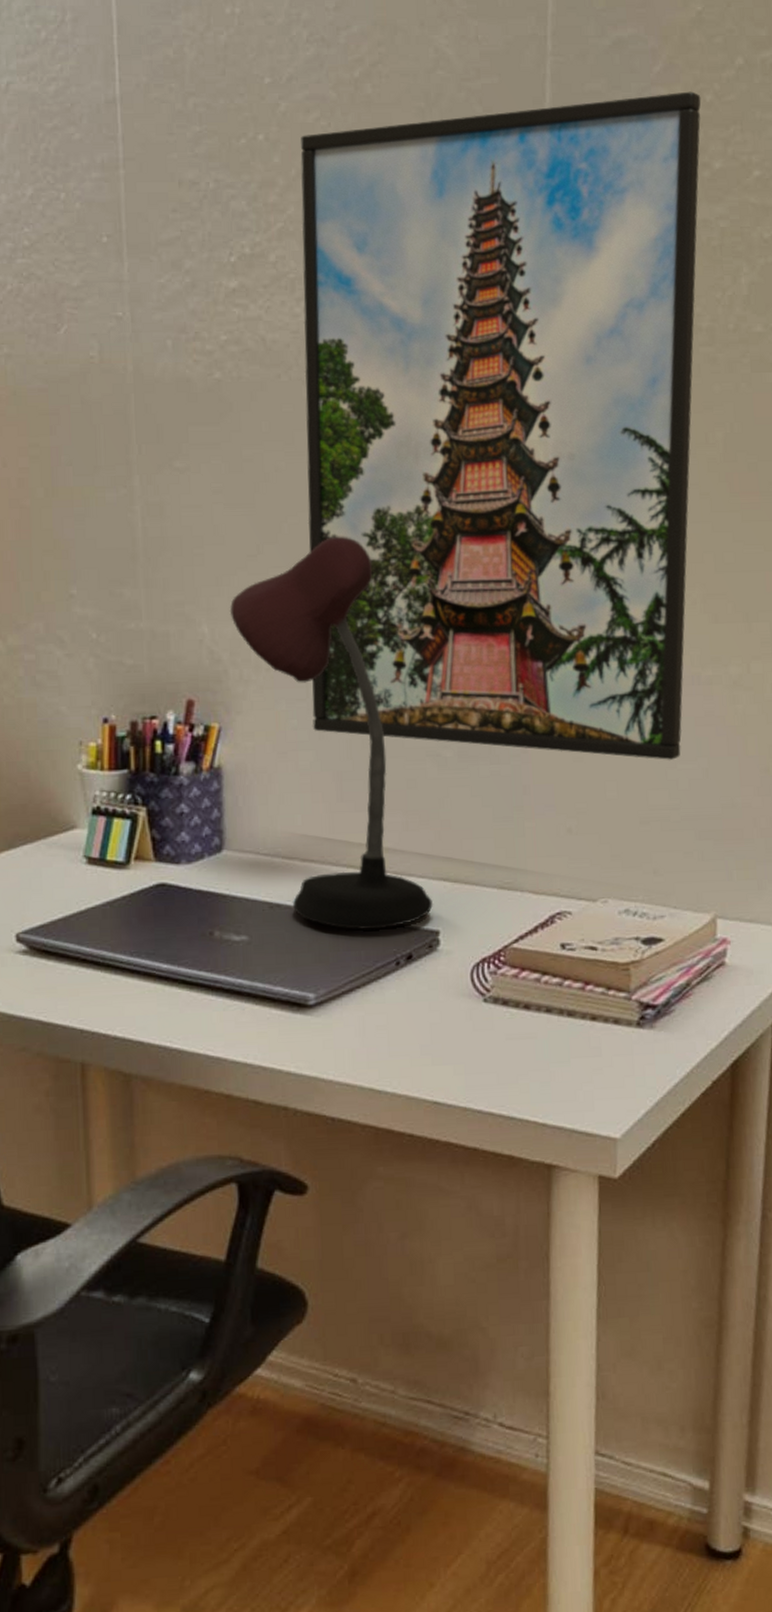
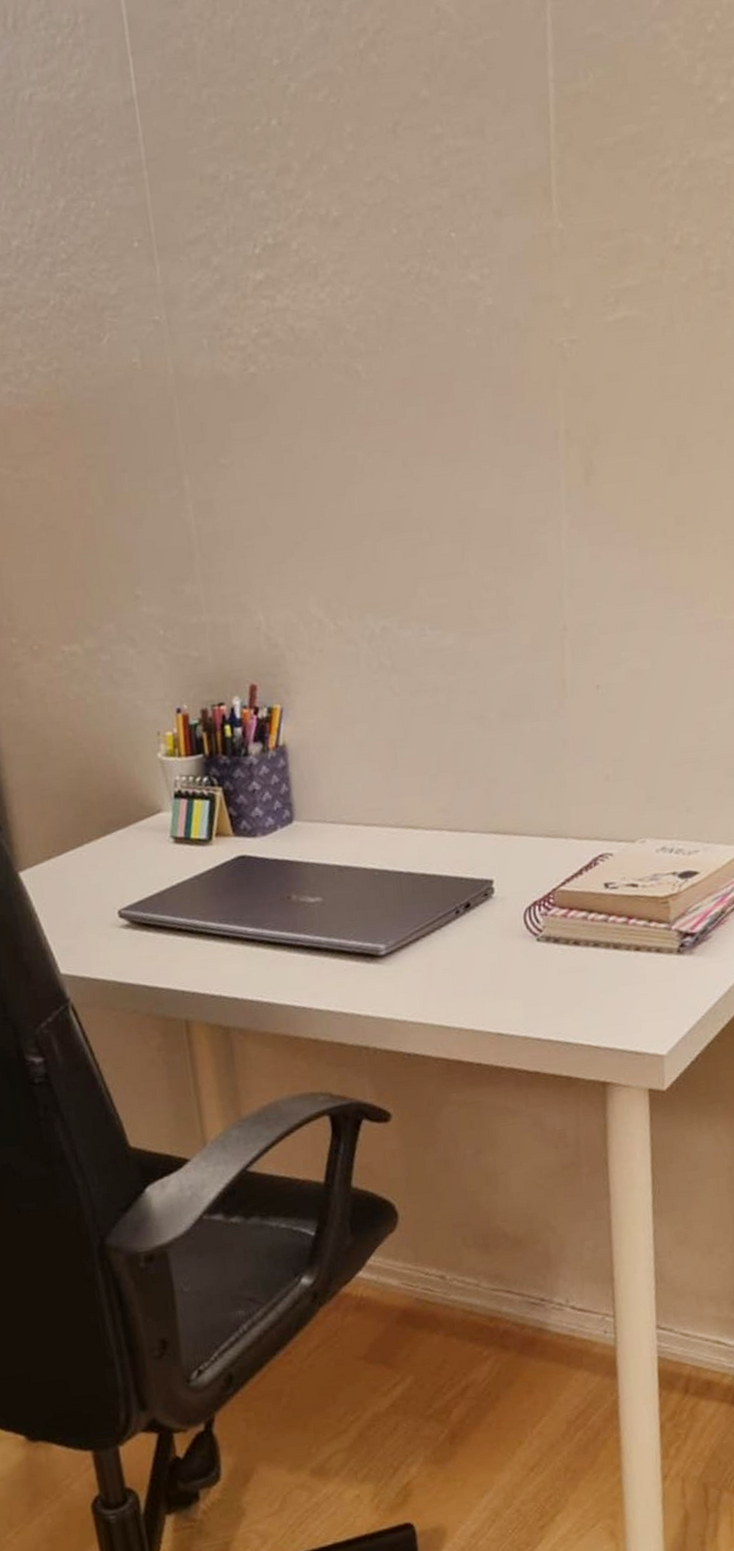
desk lamp: present [229,536,434,930] -> none [281,515,487,884]
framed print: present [300,91,701,760] -> none [312,22,708,705]

